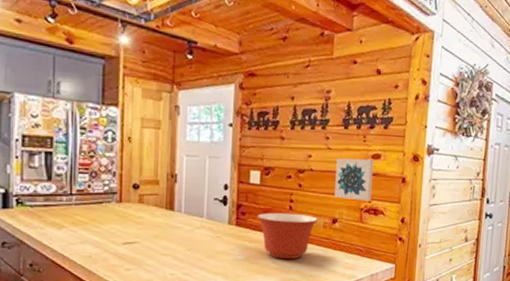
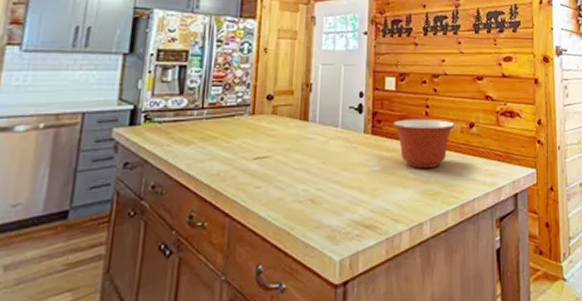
wall art: present [334,158,374,201] -> none [470,61,507,104]

